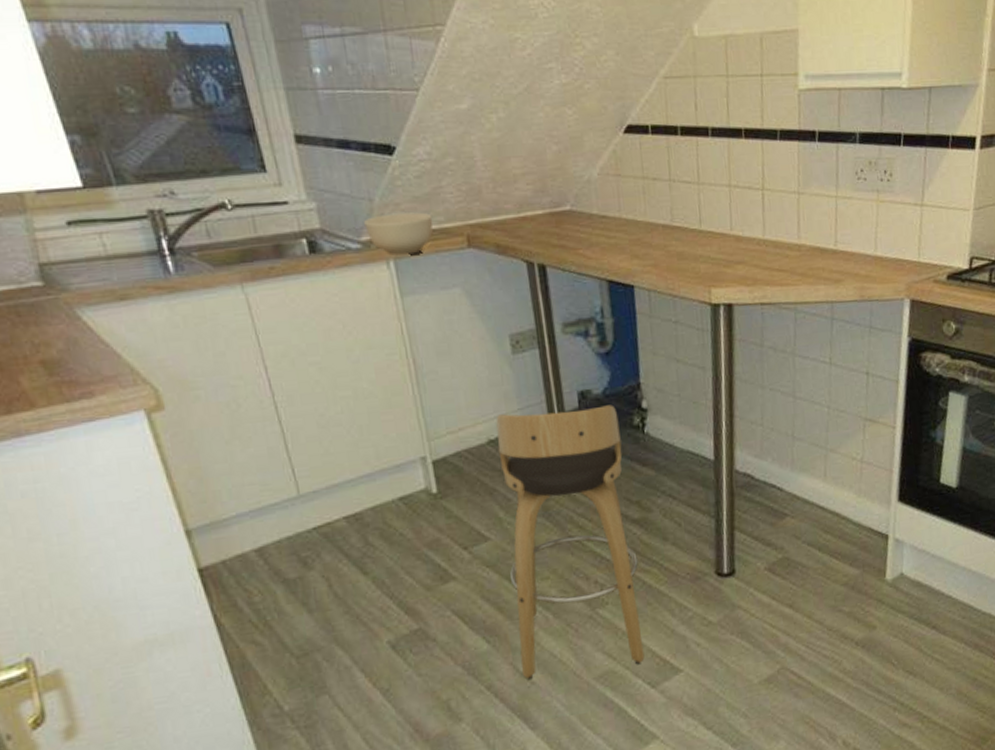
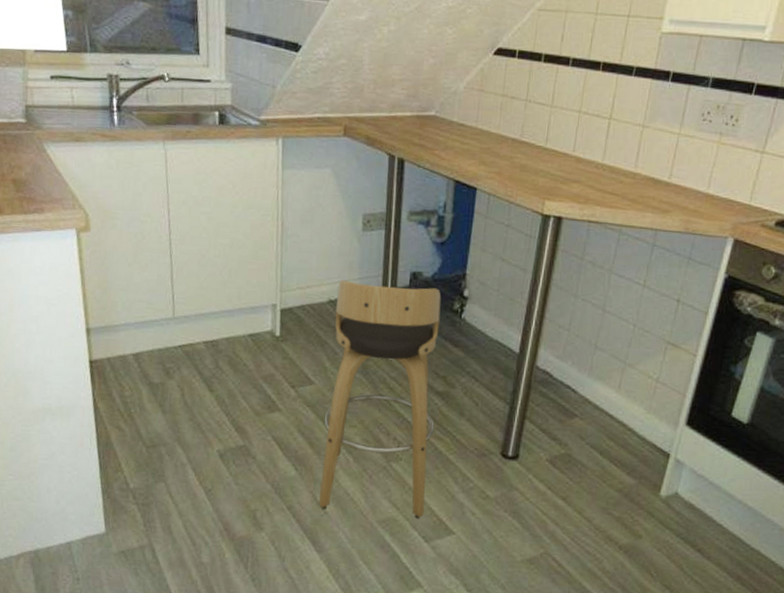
bowl: present [364,212,433,256] -> none [265,100,320,136]

